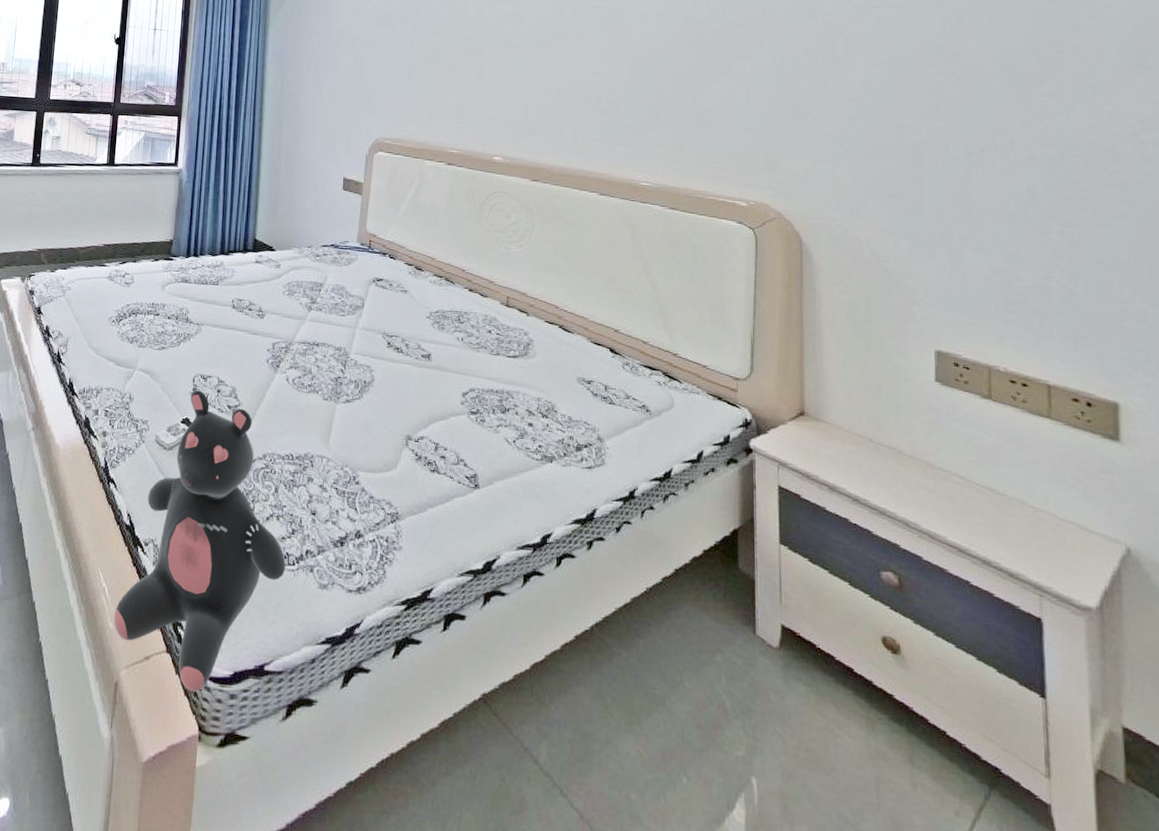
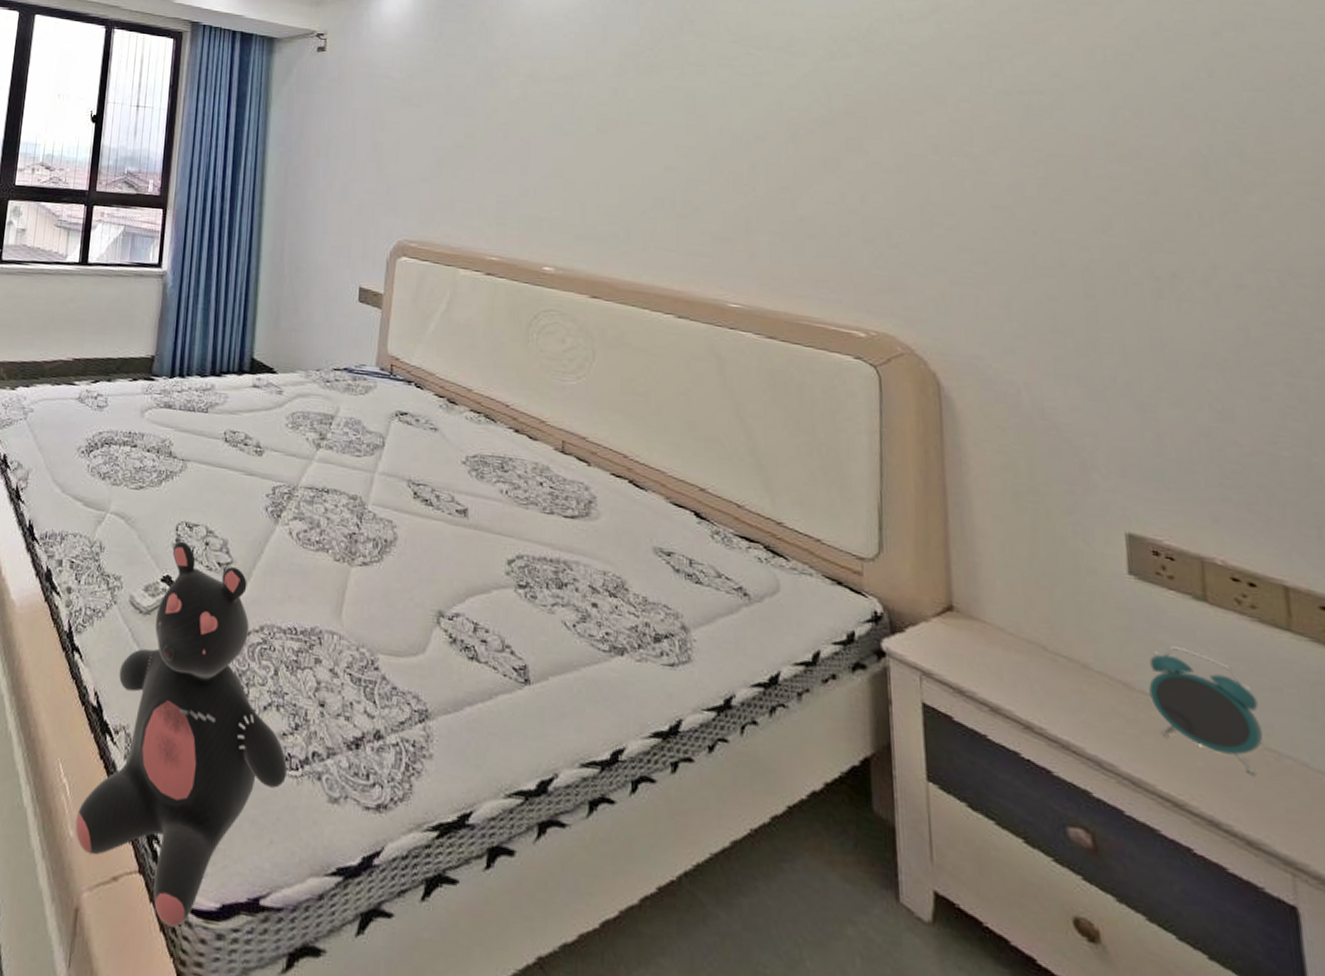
alarm clock: none [946,433,1025,524] -> present [1149,645,1263,774]

